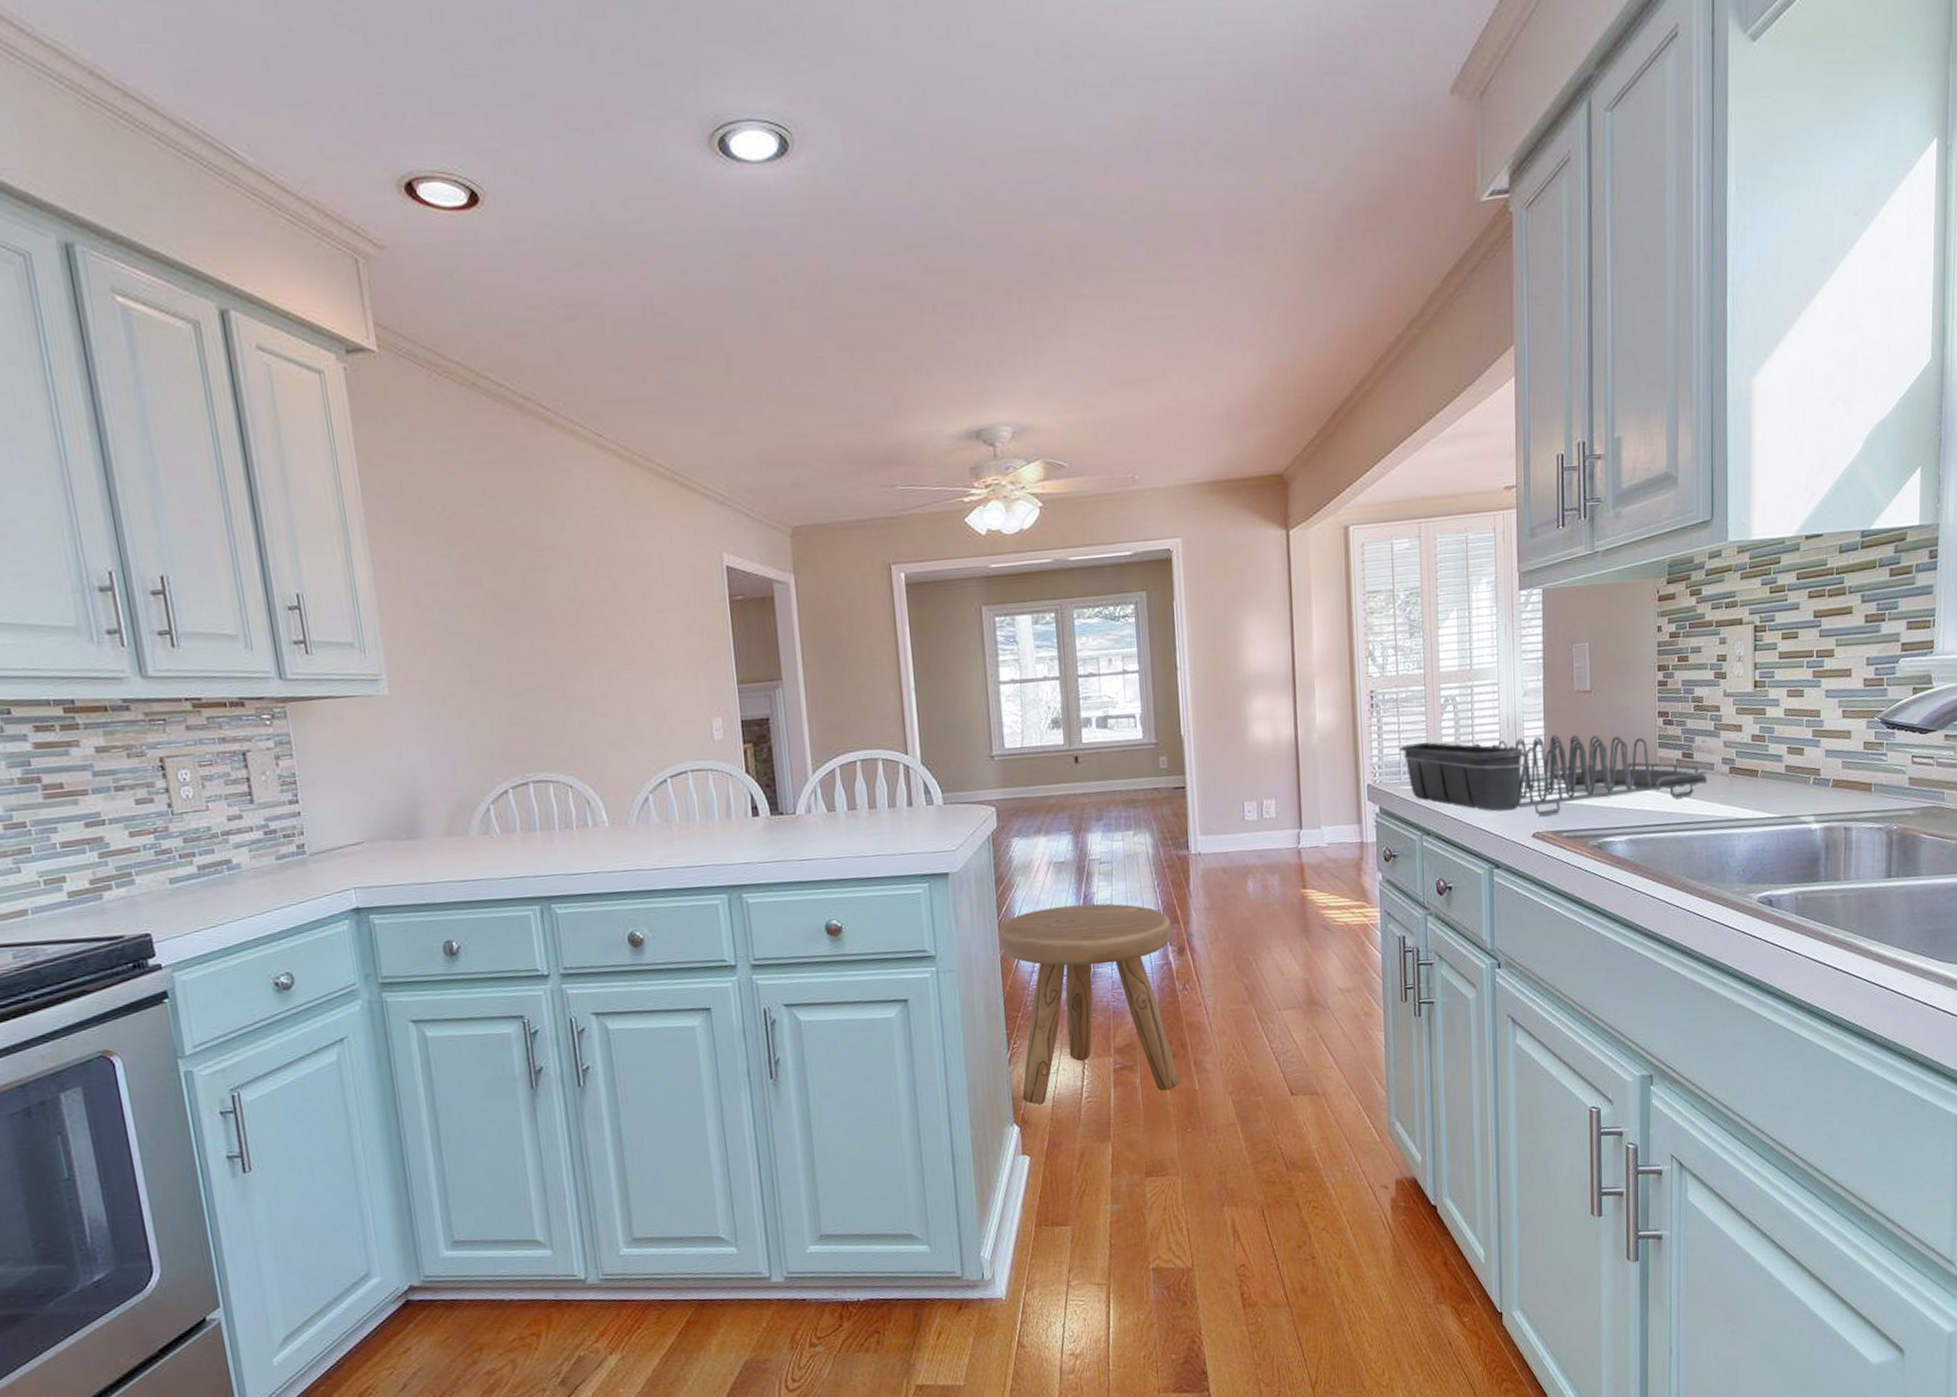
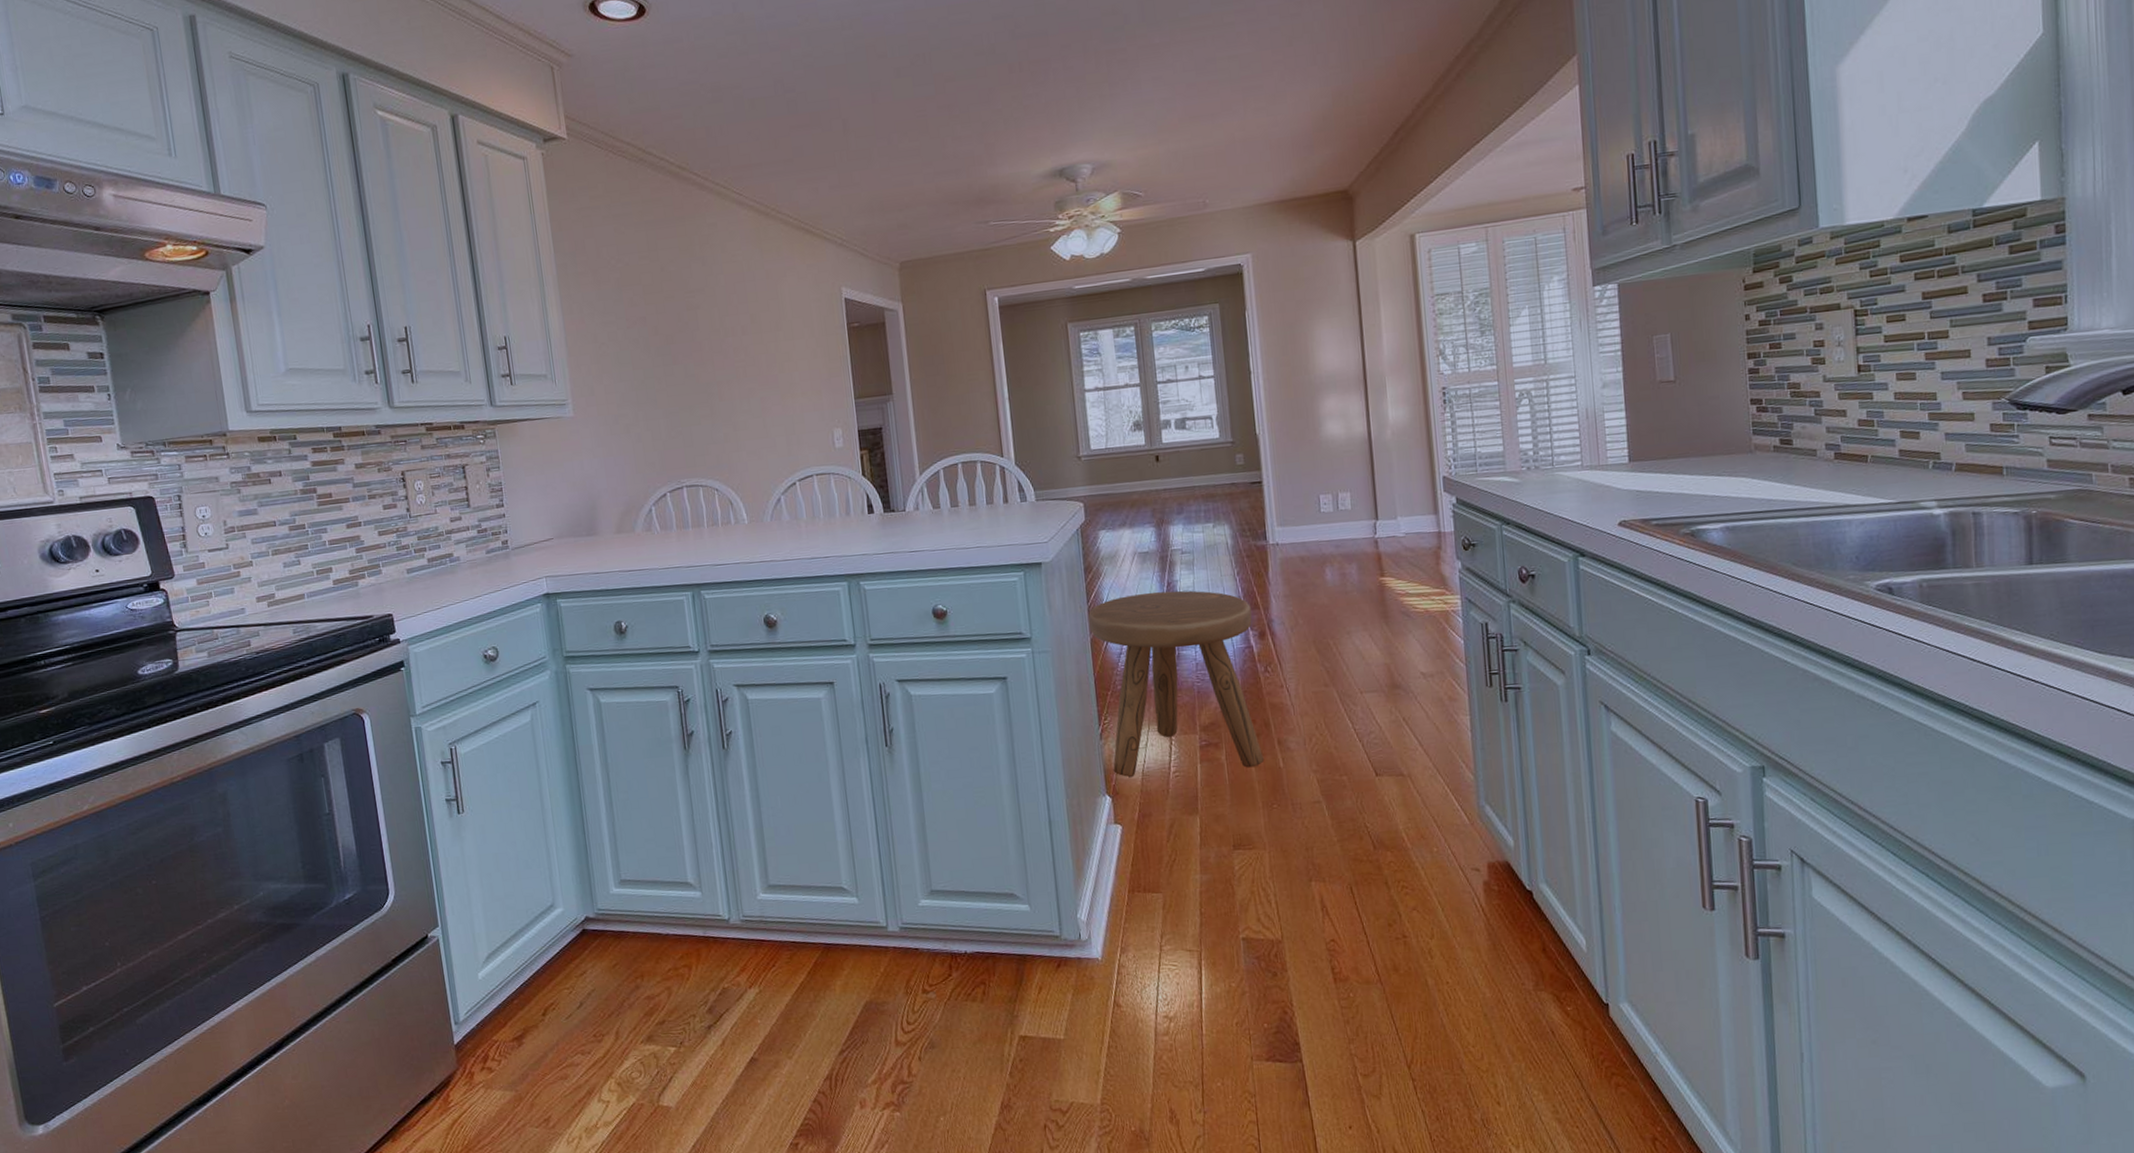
dish rack: present [1400,734,1708,816] -> none [1475,424,1811,504]

